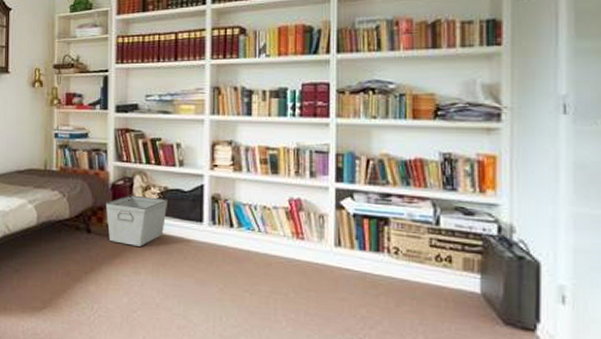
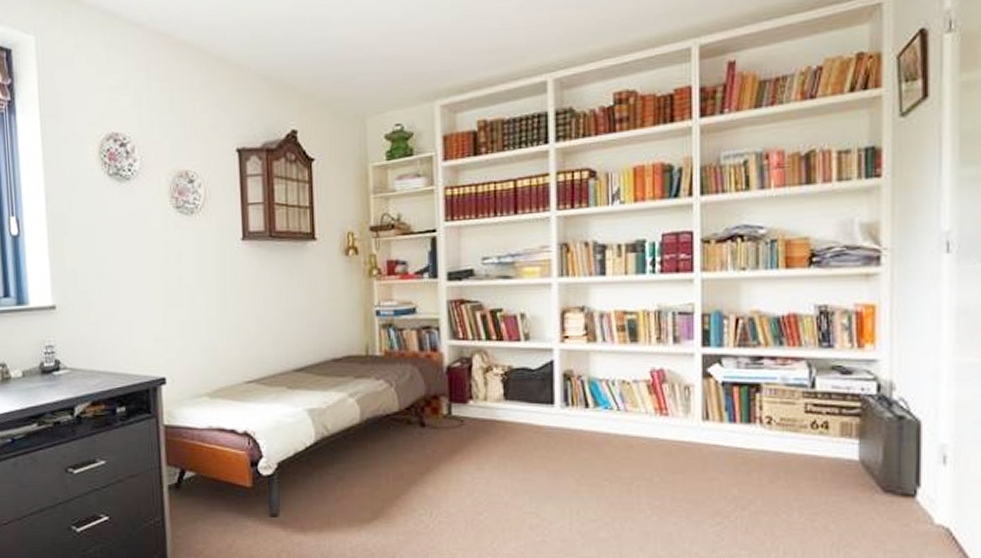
storage bin: present [105,195,167,246] -> none [440,378,513,438]

